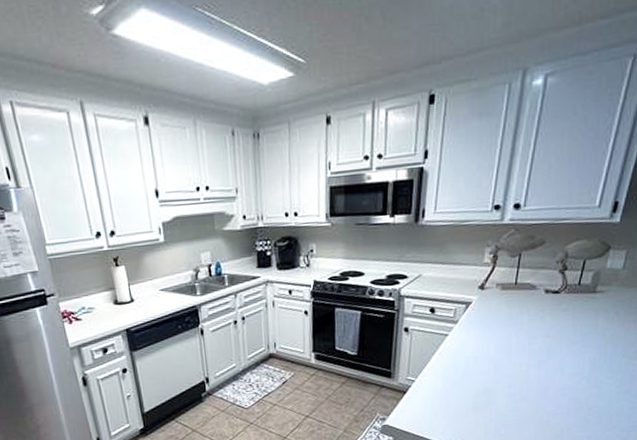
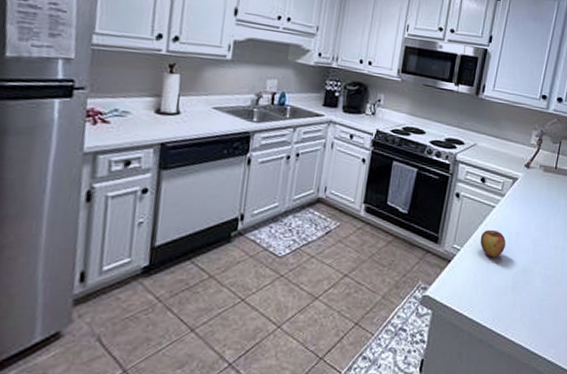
apple: none [435,357,463,384] -> present [480,229,506,258]

